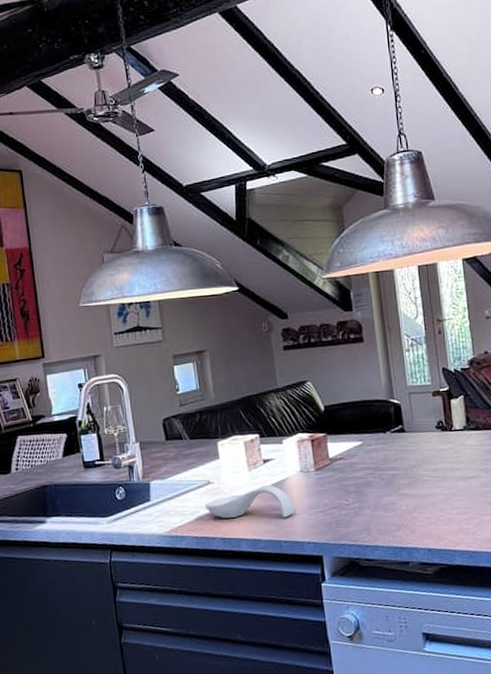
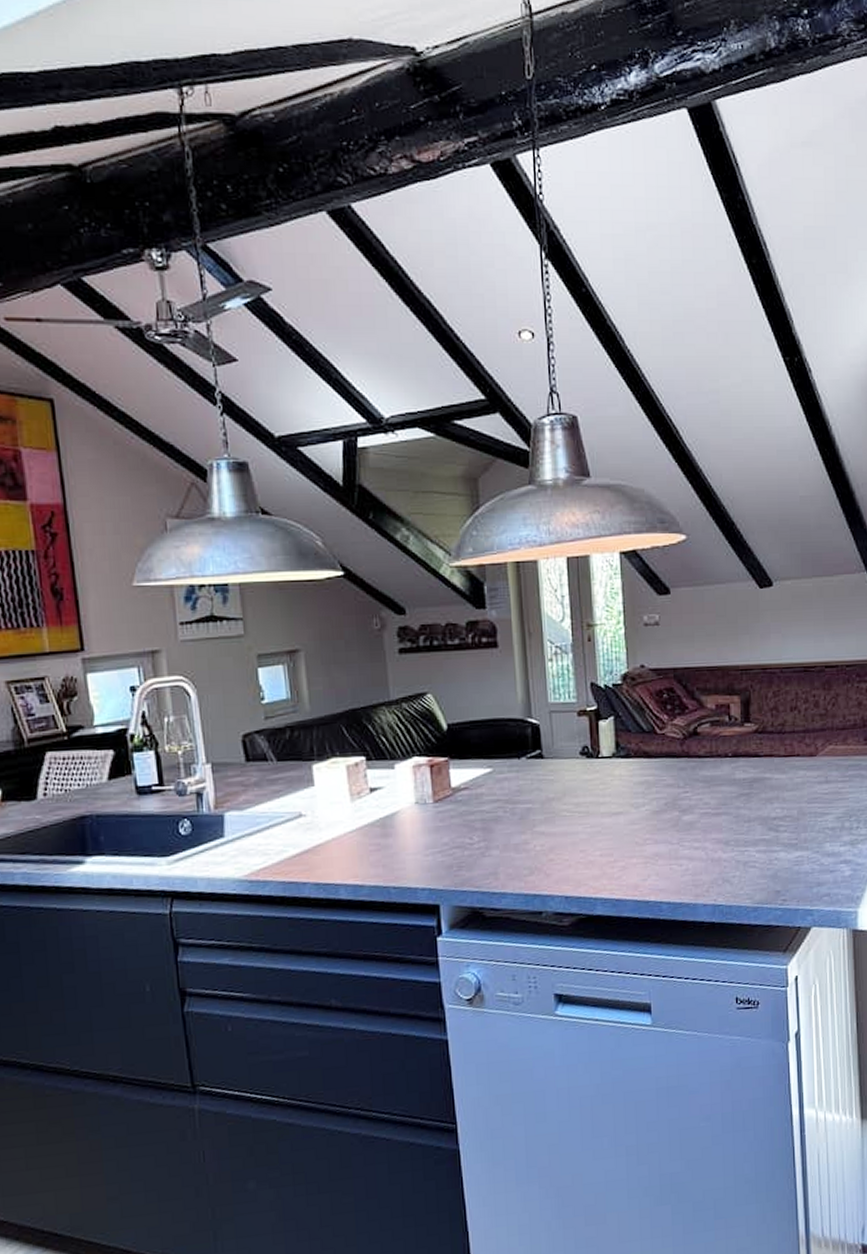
spoon rest: present [205,485,296,518] -> none [295,819,408,860]

